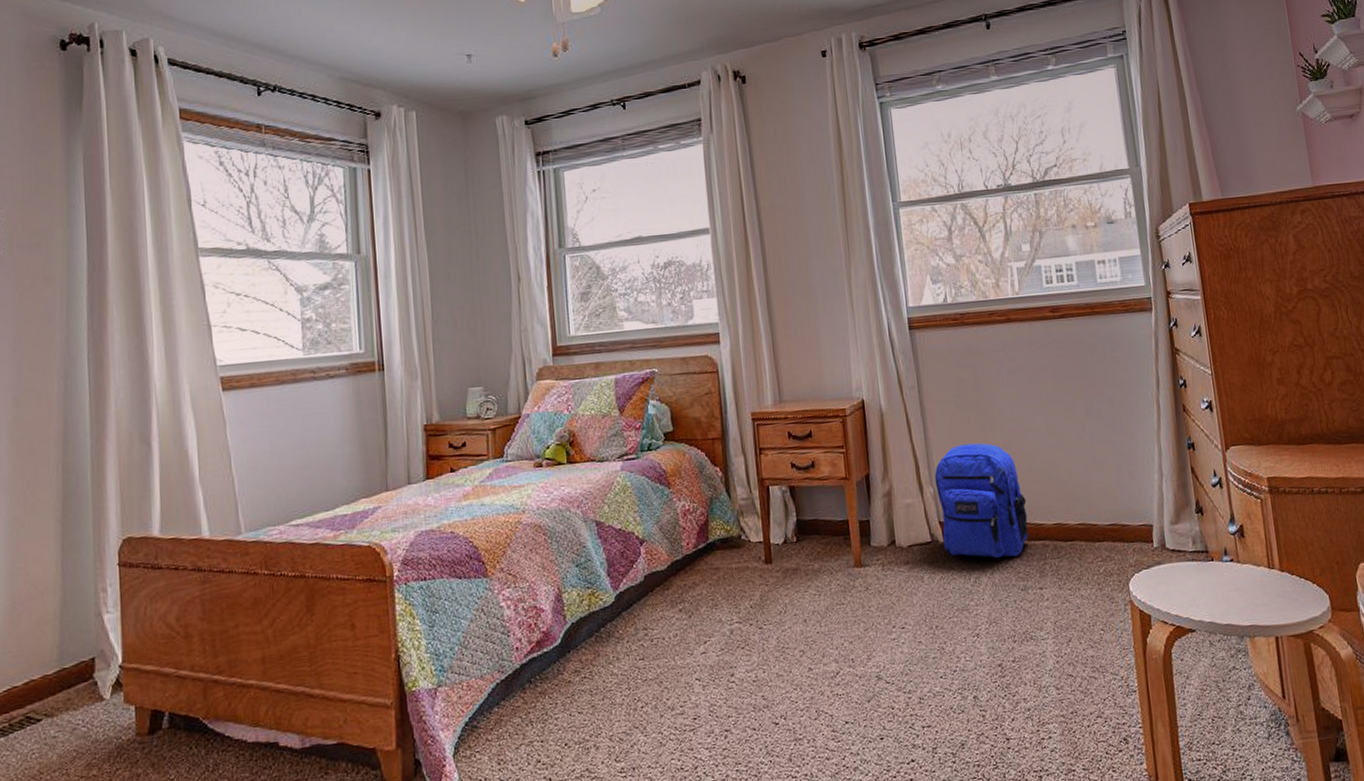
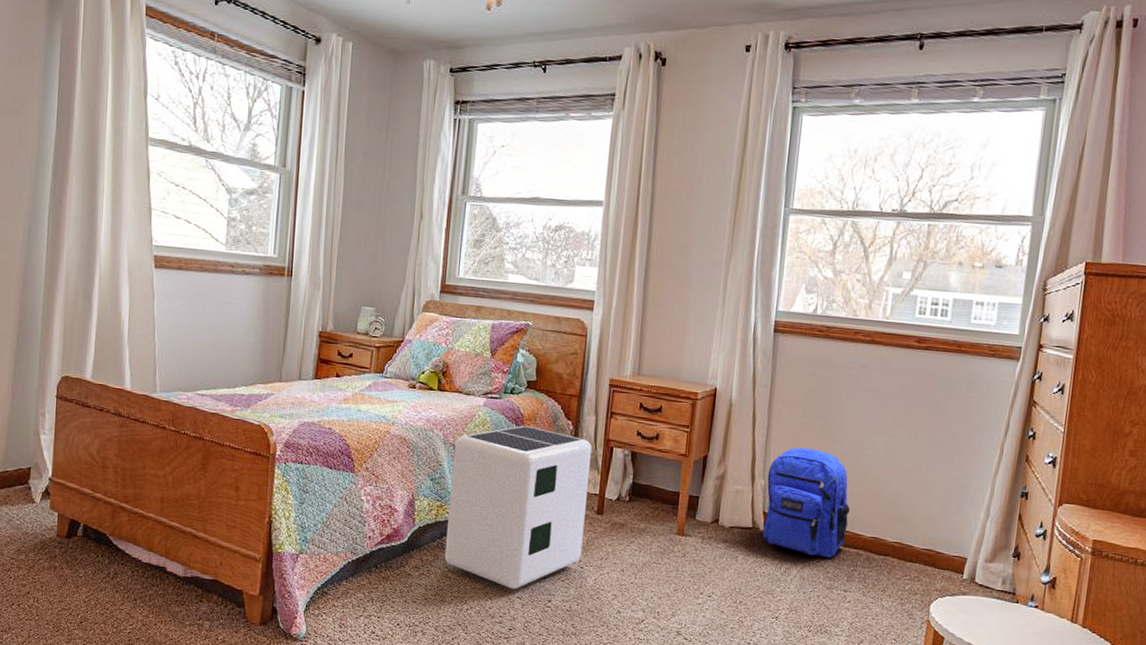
air purifier: none [596,481,758,671] -> present [444,425,592,589]

